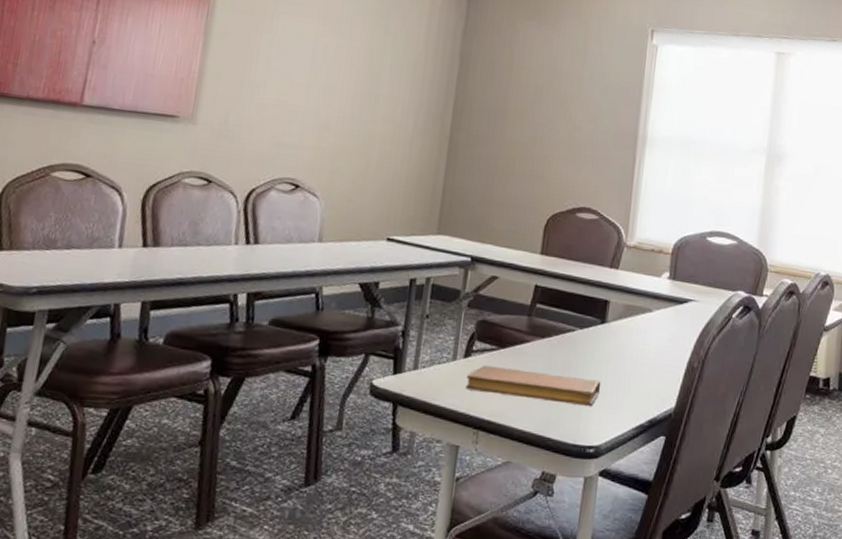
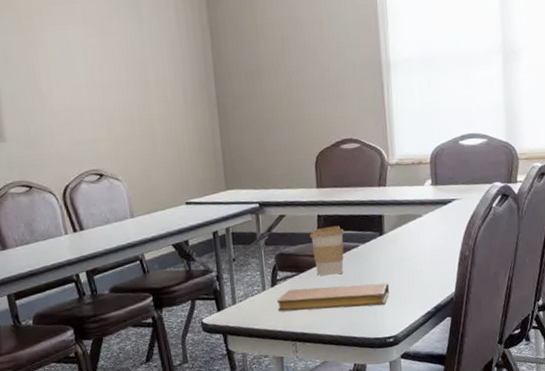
coffee cup: none [520,300,562,359] -> present [310,225,345,276]

